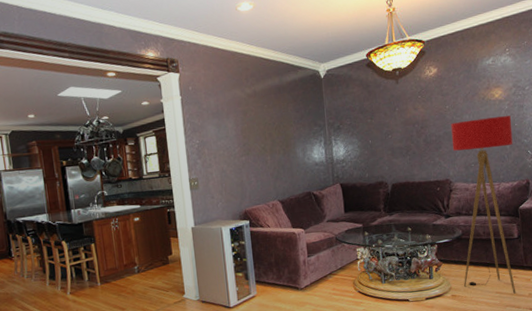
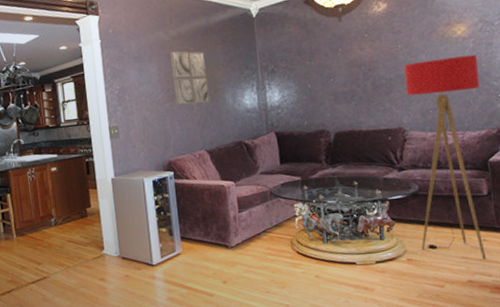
wall art: none [246,108,282,159] -> present [170,51,209,105]

